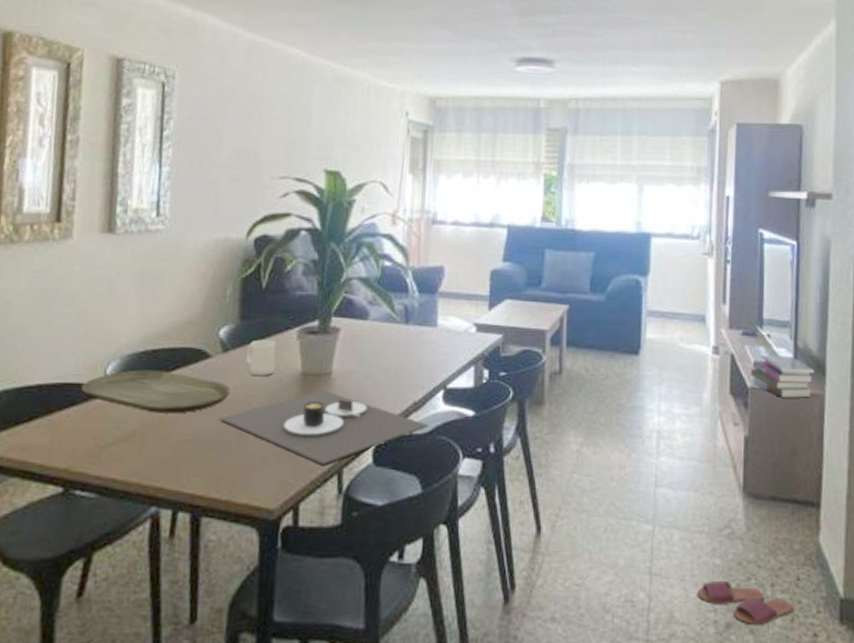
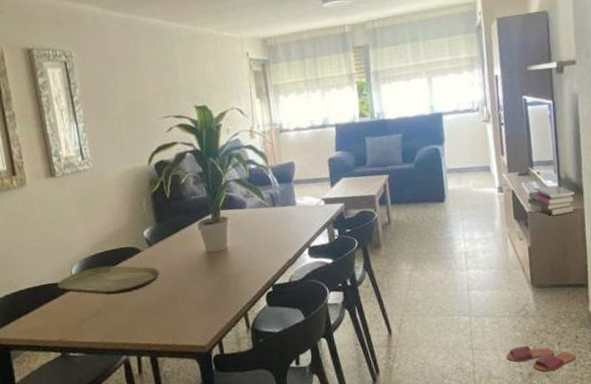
place setting: present [219,390,428,466] -> none [156,261,302,312]
cup: present [245,339,277,377] -> none [164,233,188,260]

